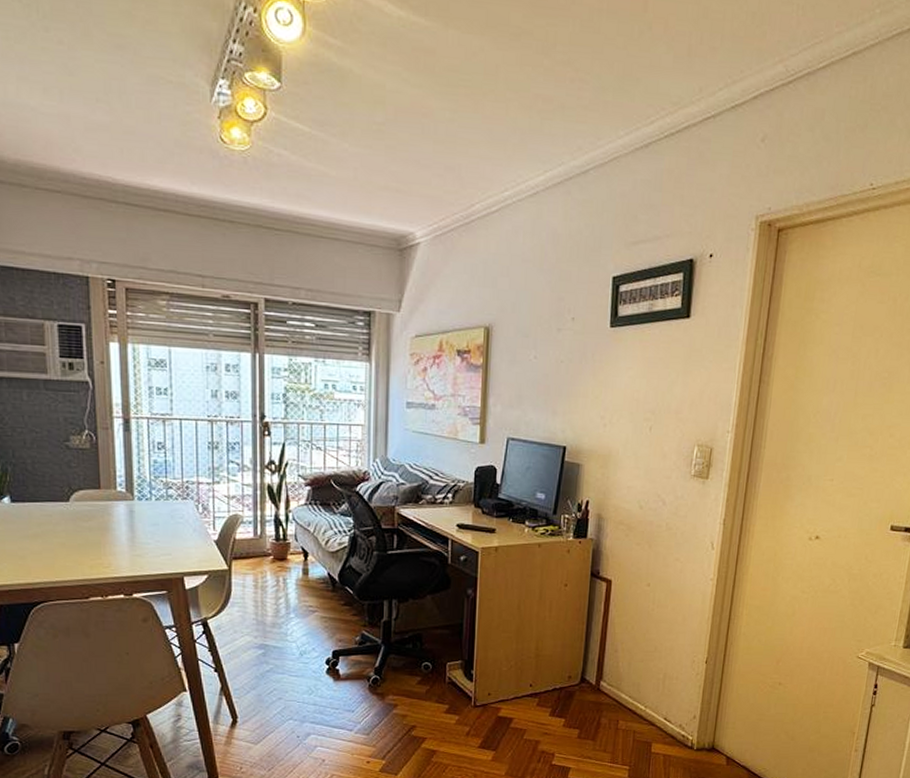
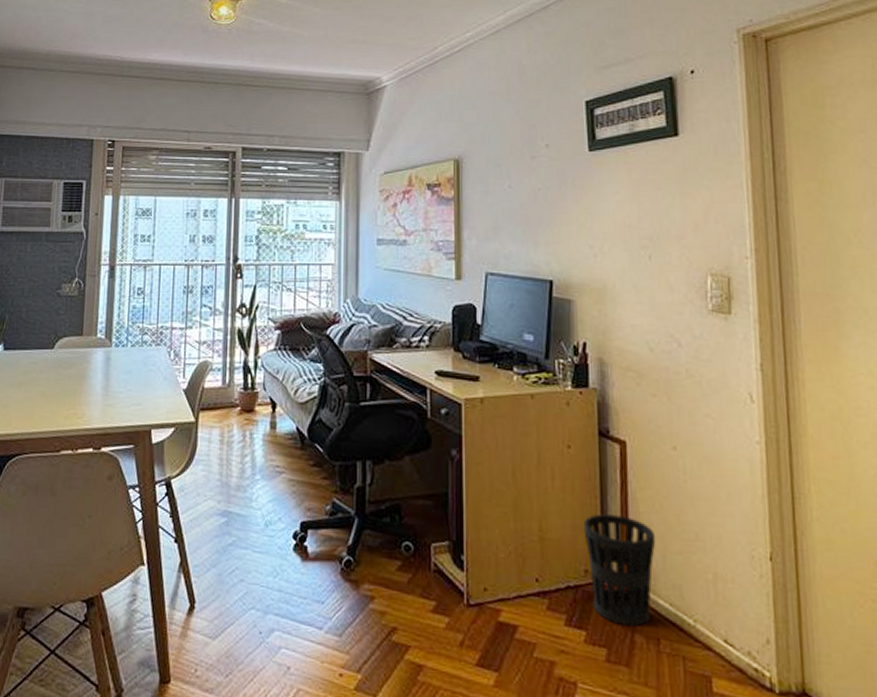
wastebasket: none [571,635,626,713] -> present [583,514,656,626]

